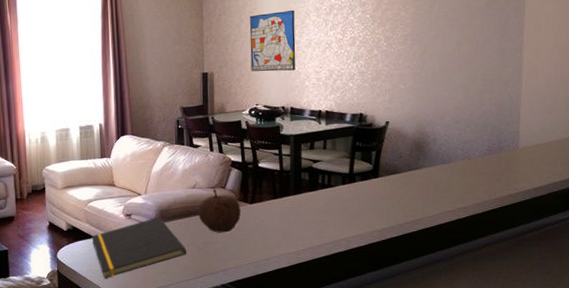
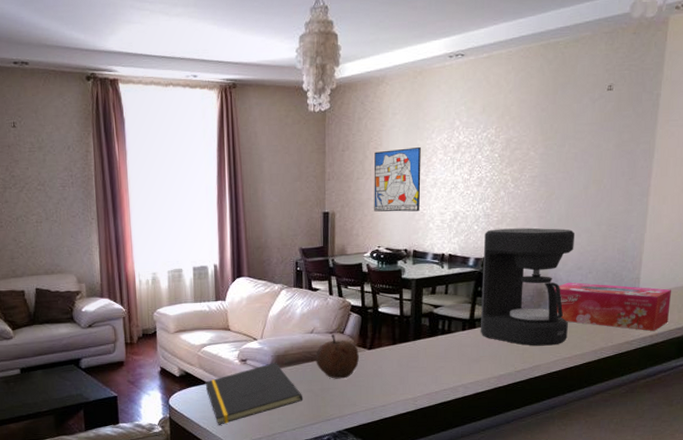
coffee maker: none [359,84,450,200] -> present [480,227,574,346]
tissue box: none [433,136,553,185] -> present [554,282,671,332]

